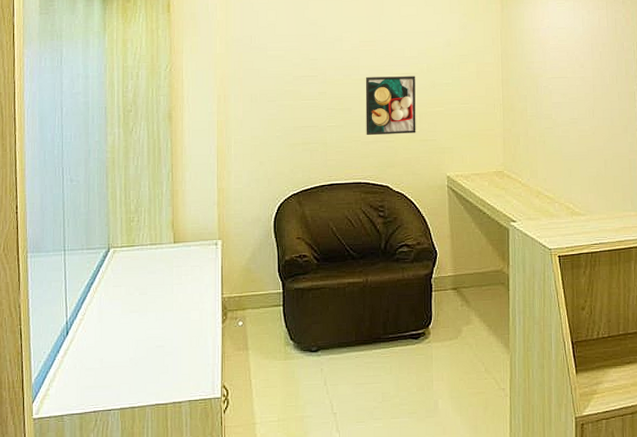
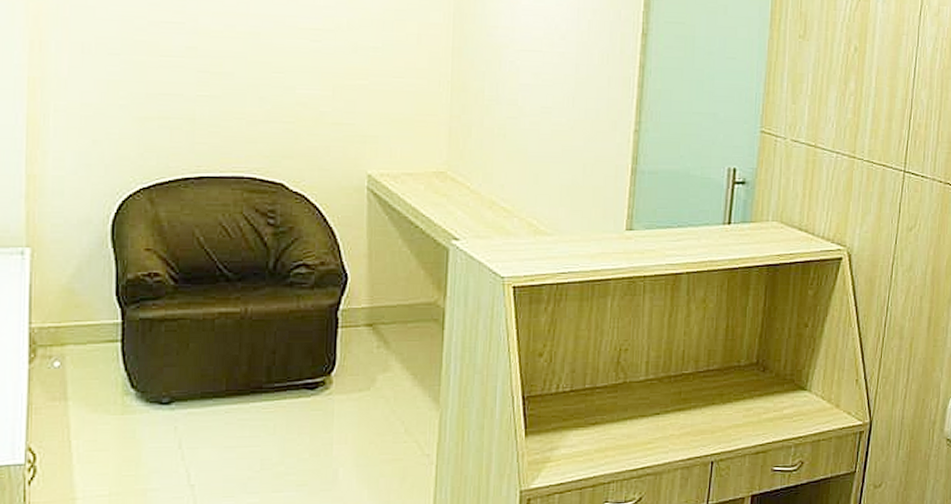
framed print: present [365,76,416,136] -> none [254,30,330,114]

